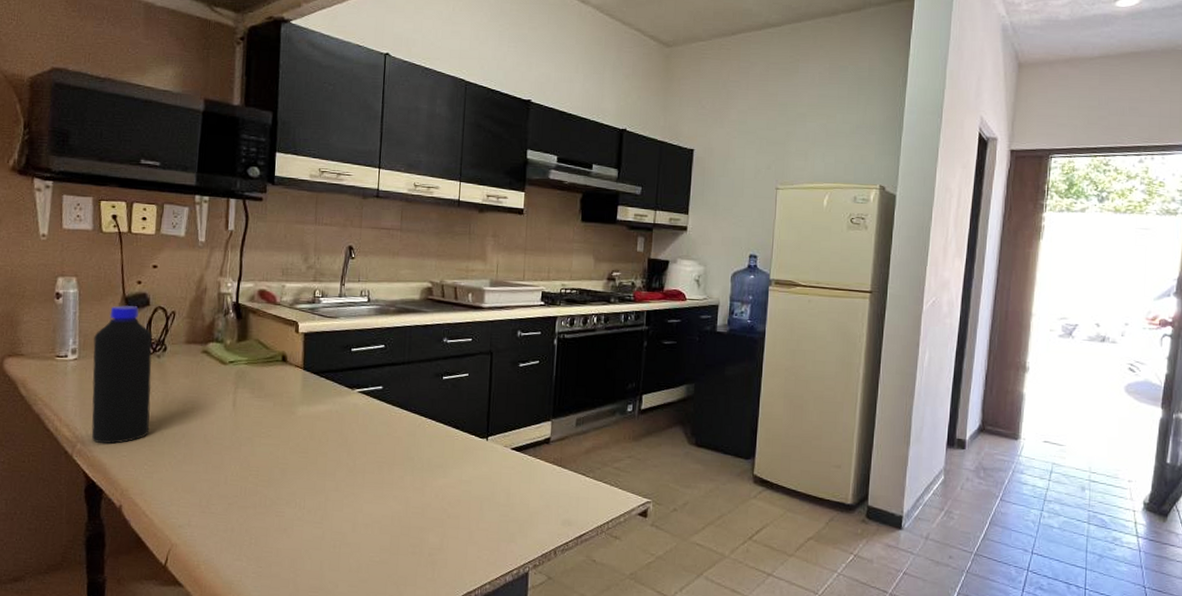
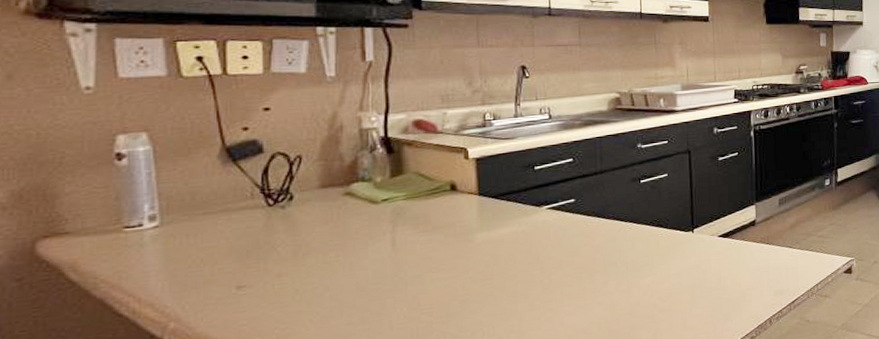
bottle: present [91,305,152,444] -> none [183,155,278,317]

